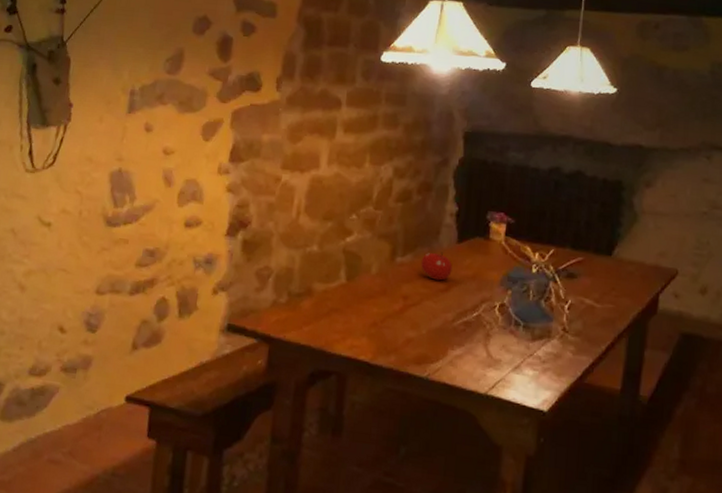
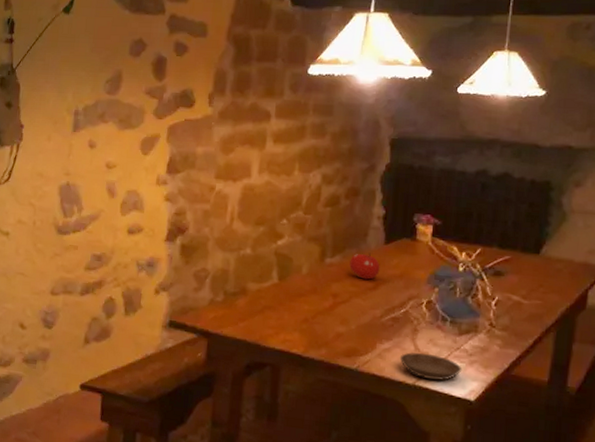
saucer: none [471,359,536,391] -> present [399,352,463,382]

